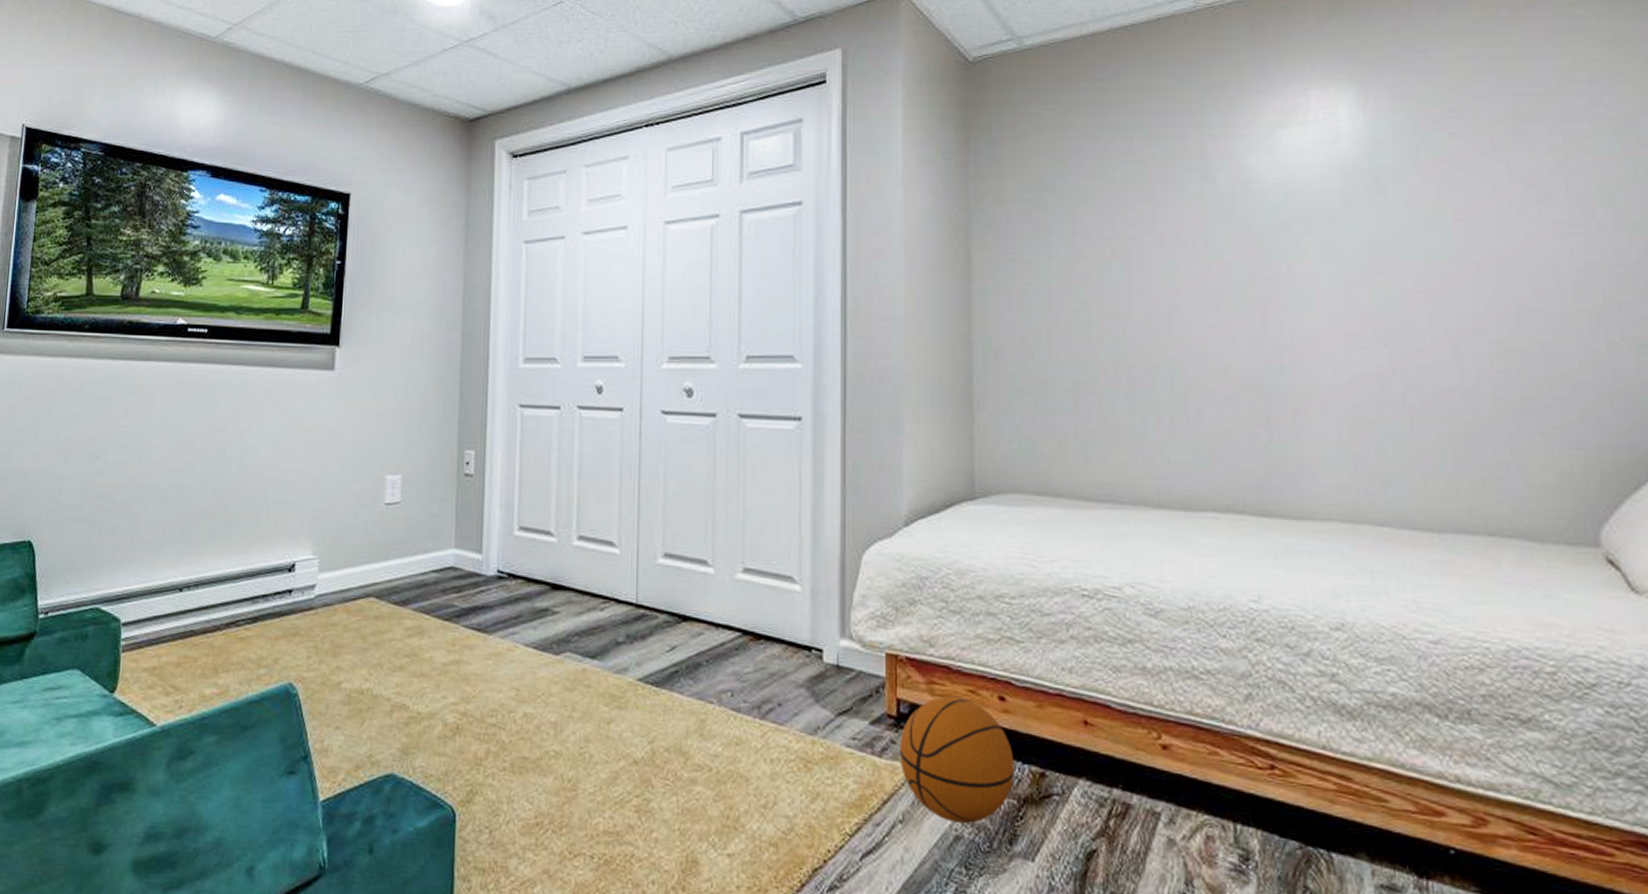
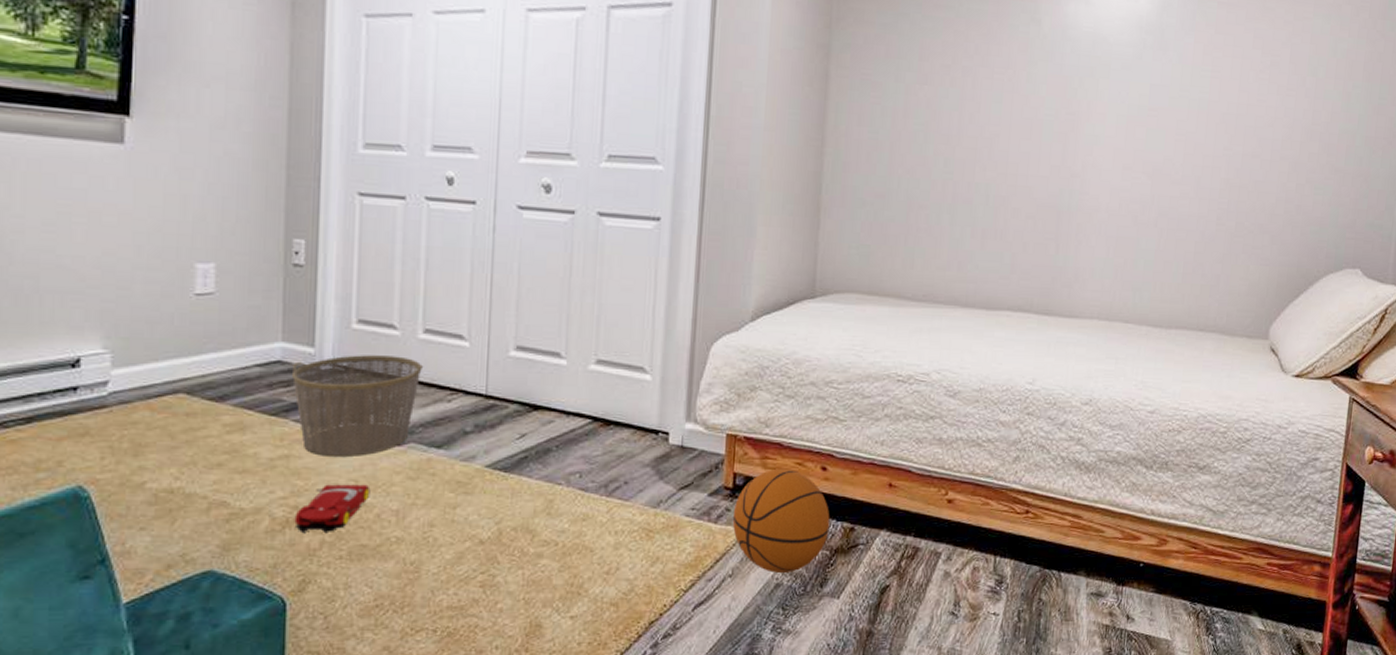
basket: none [462,561,578,664] -> present [291,355,424,456]
toy car: none [463,692,531,742] -> present [294,484,371,532]

